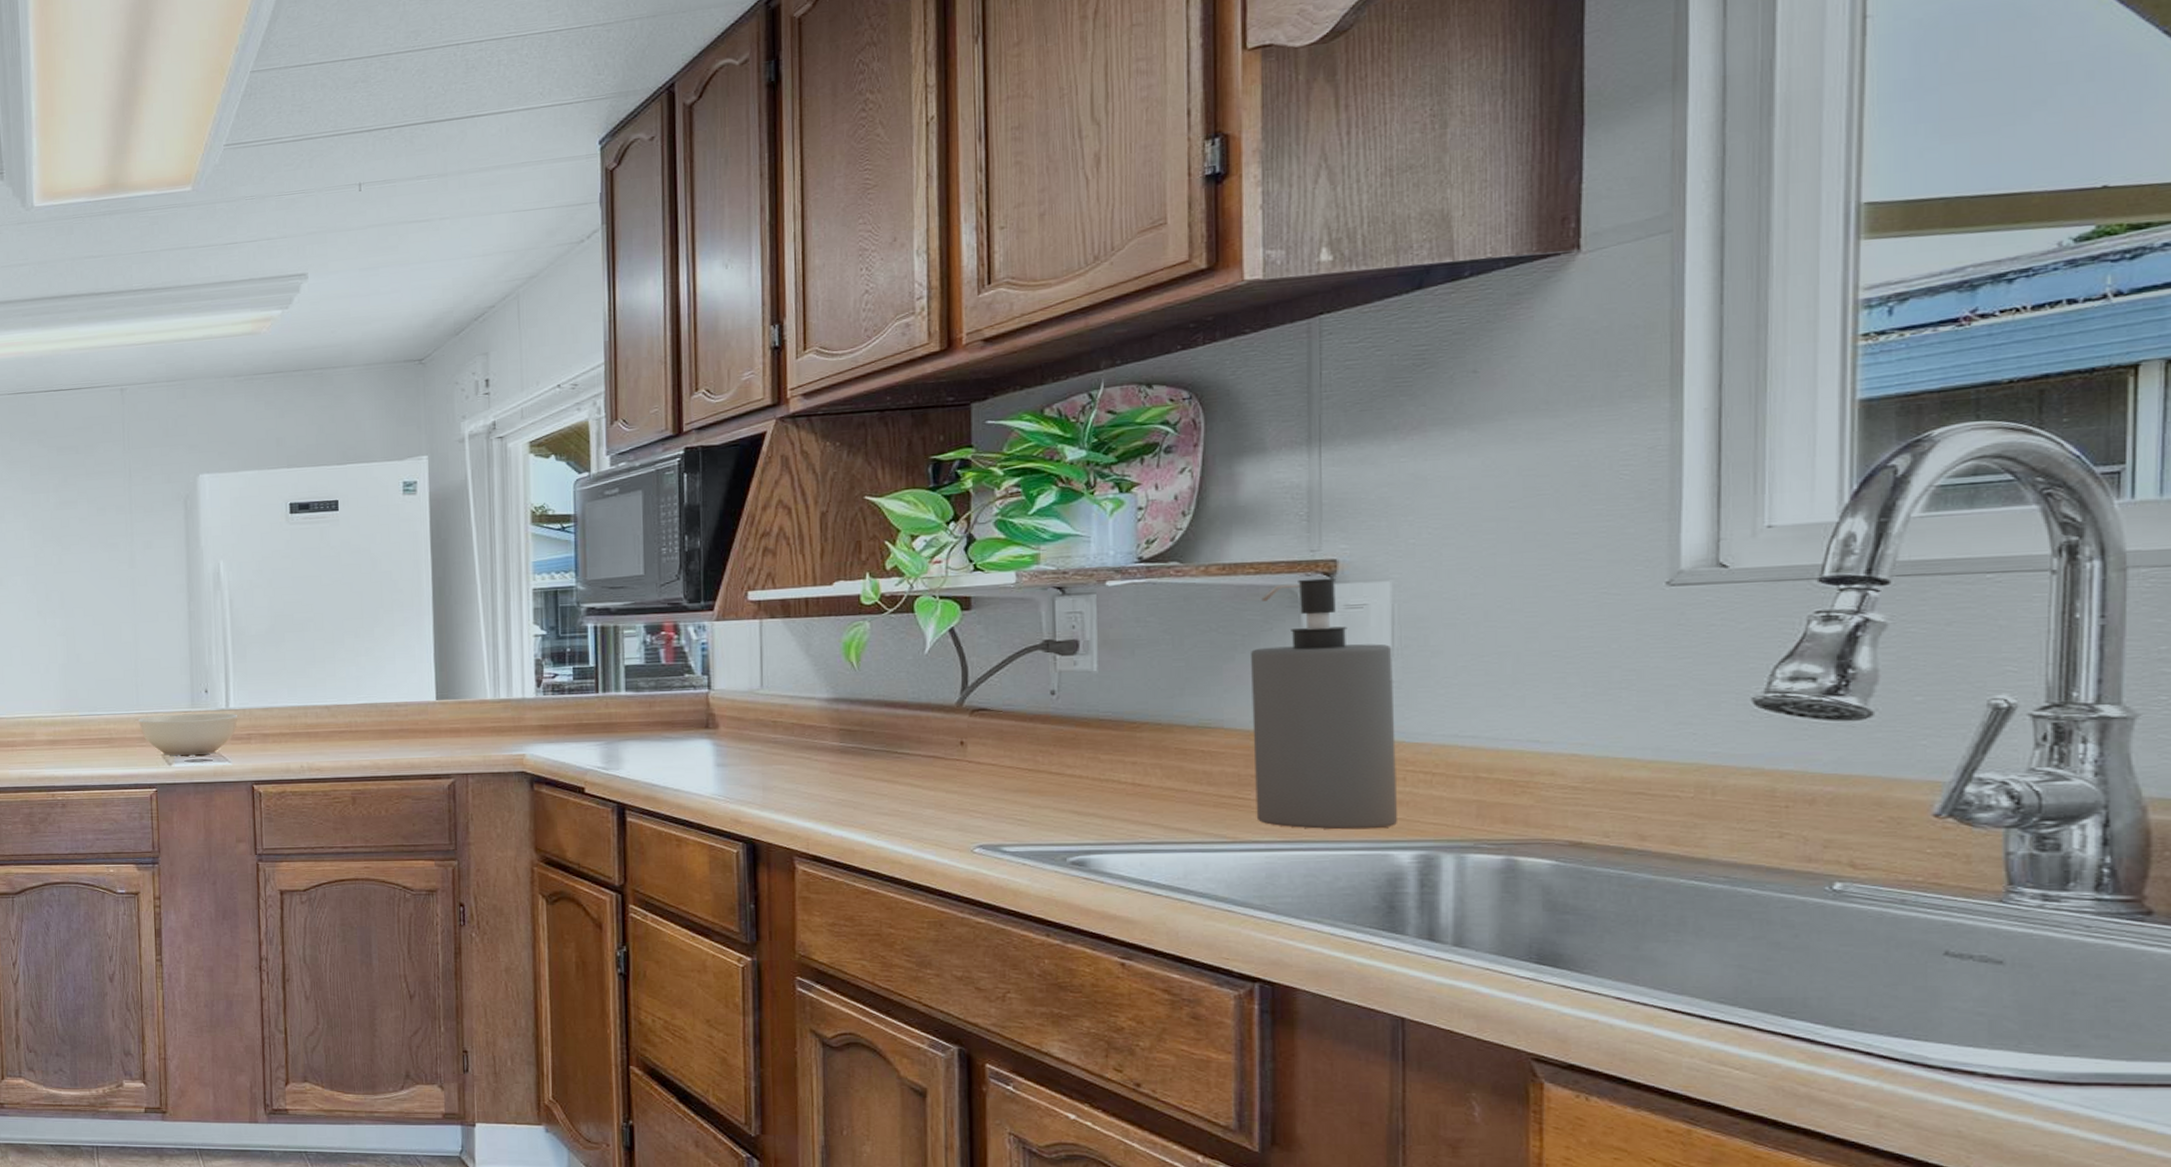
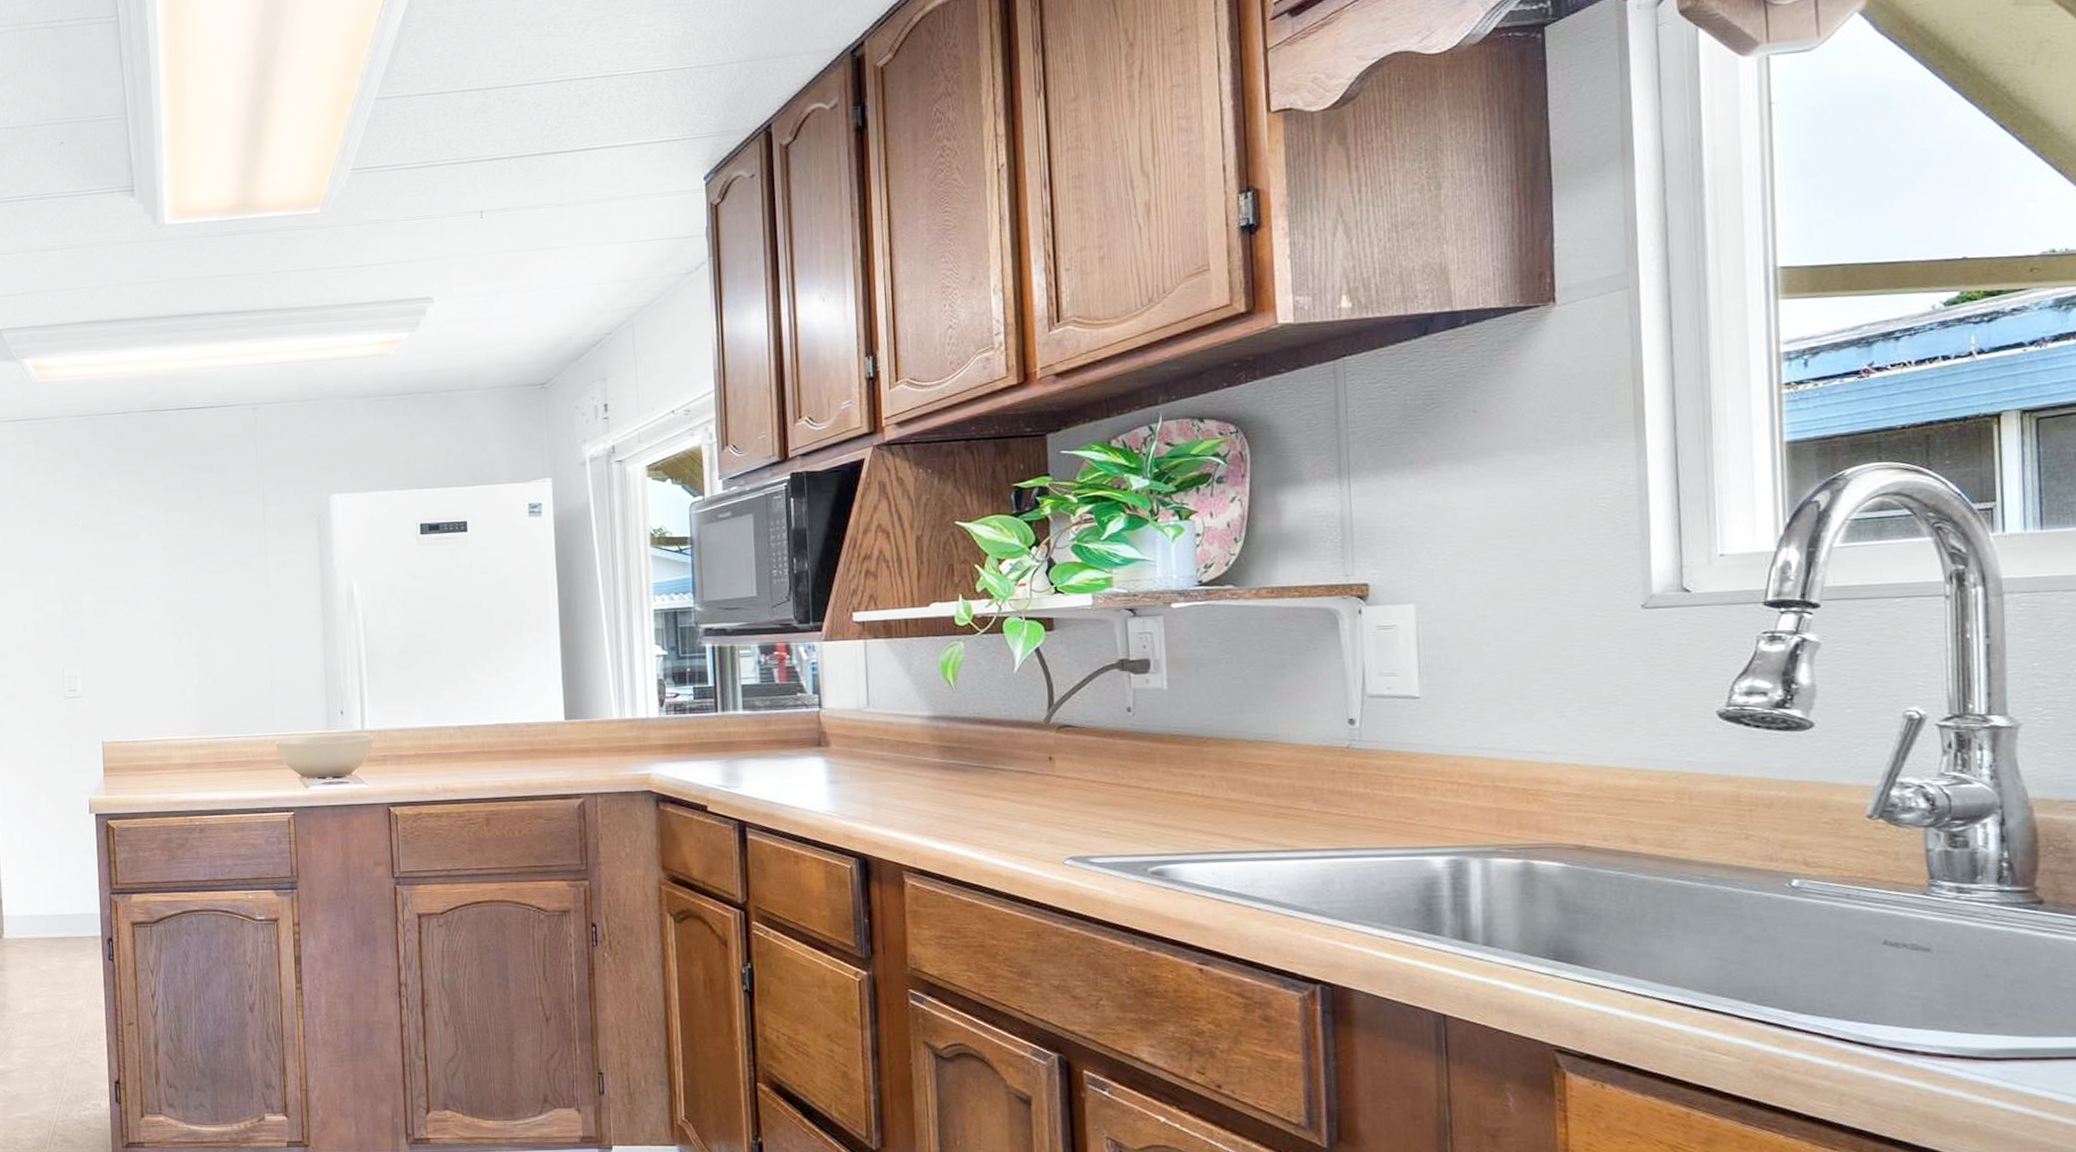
soap dispenser: present [1251,577,1397,830] -> none [1299,600,1431,837]

